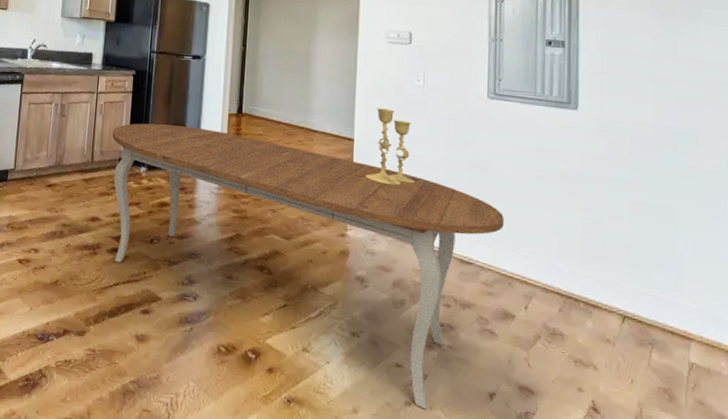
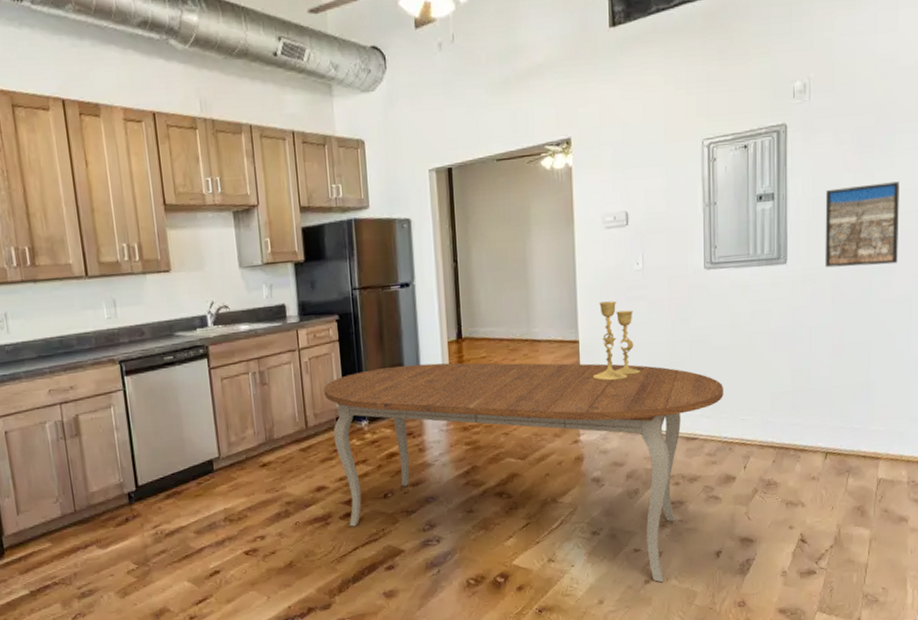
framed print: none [621,48,707,134] -> present [825,181,900,268]

